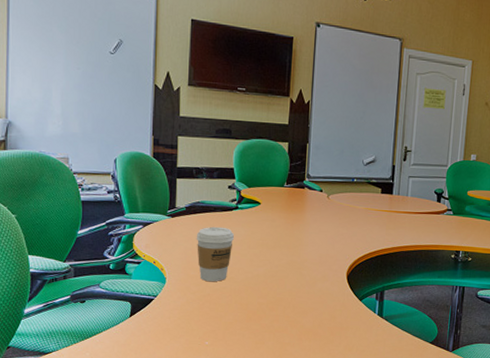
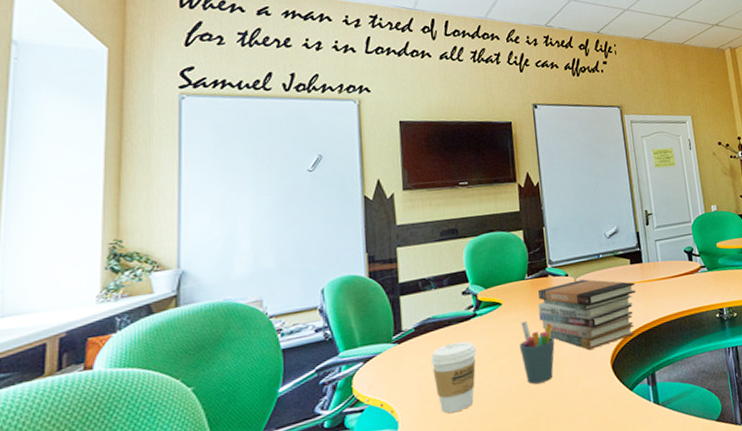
pen holder: none [270,222,302,276] -> present [518,320,555,384]
book stack: none [290,197,383,259] -> present [538,279,637,350]

